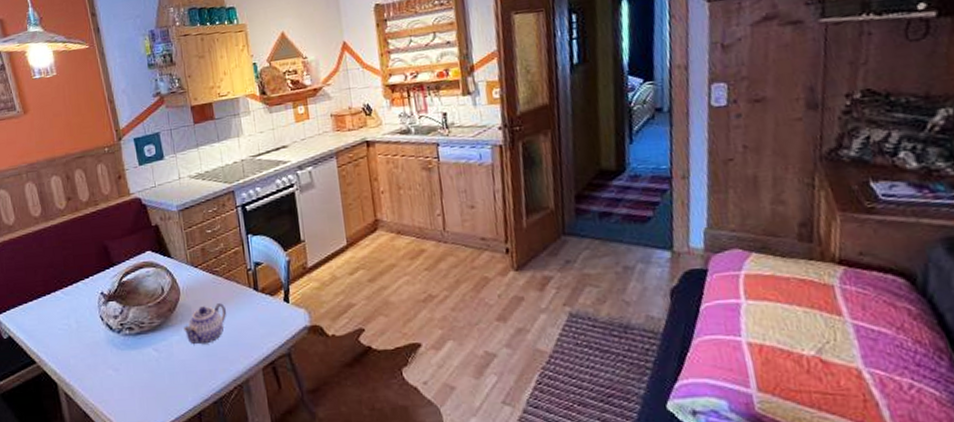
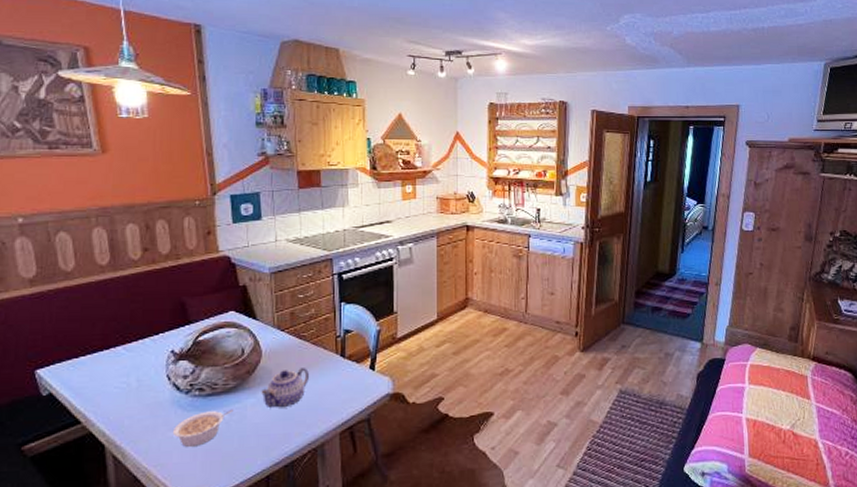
legume: none [111,346,161,384] -> present [172,409,234,447]

